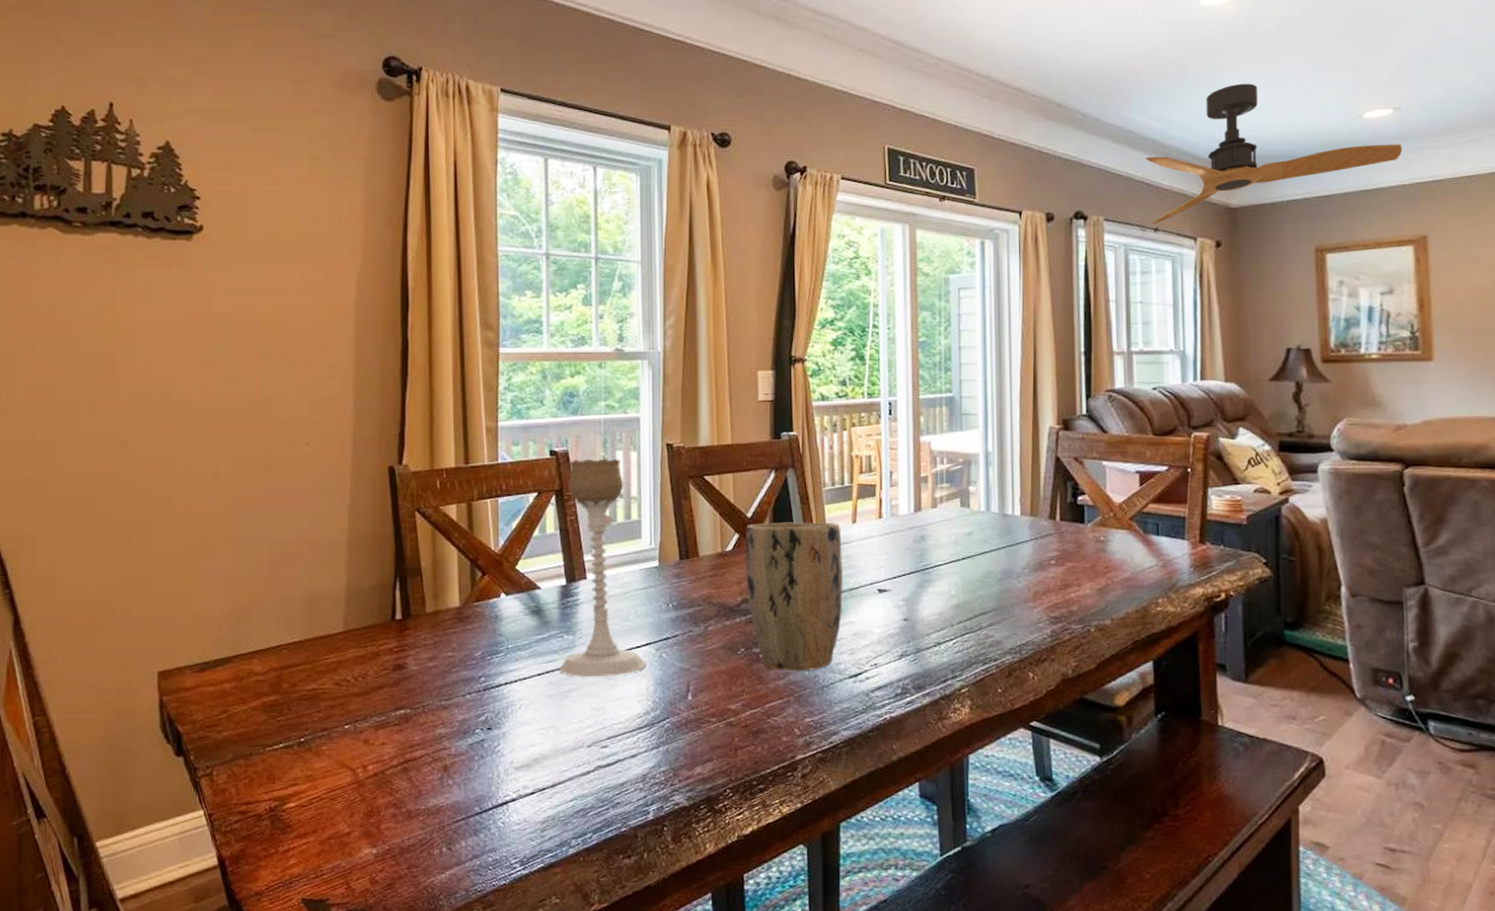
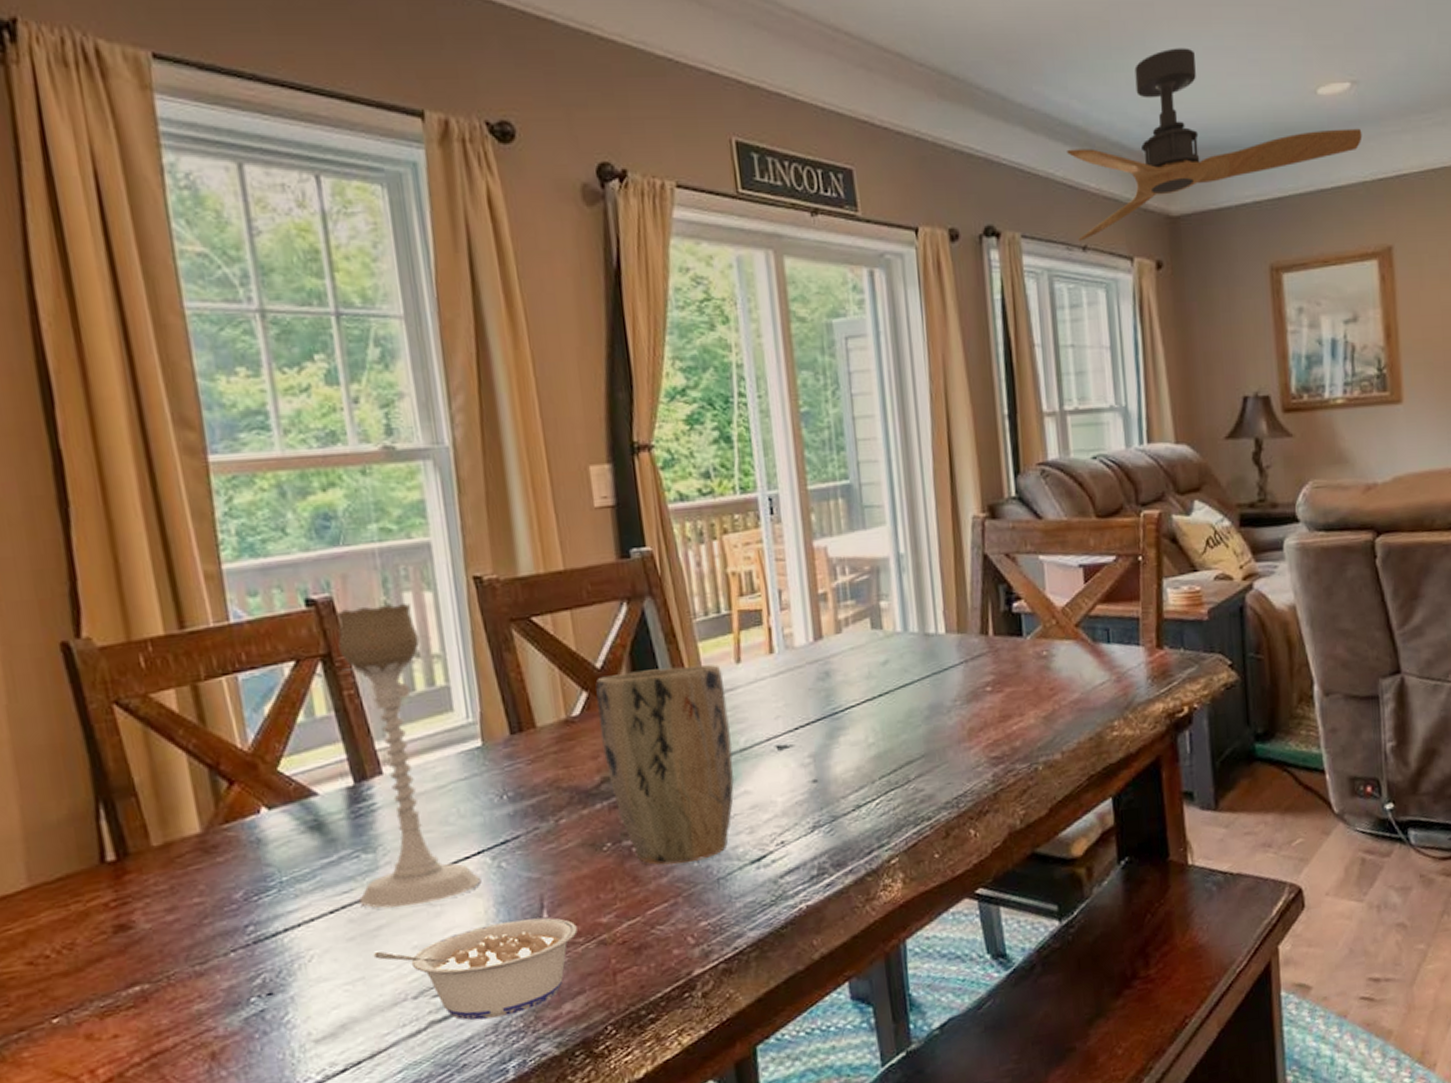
legume: none [563,698,712,770] -> present [373,918,578,1021]

